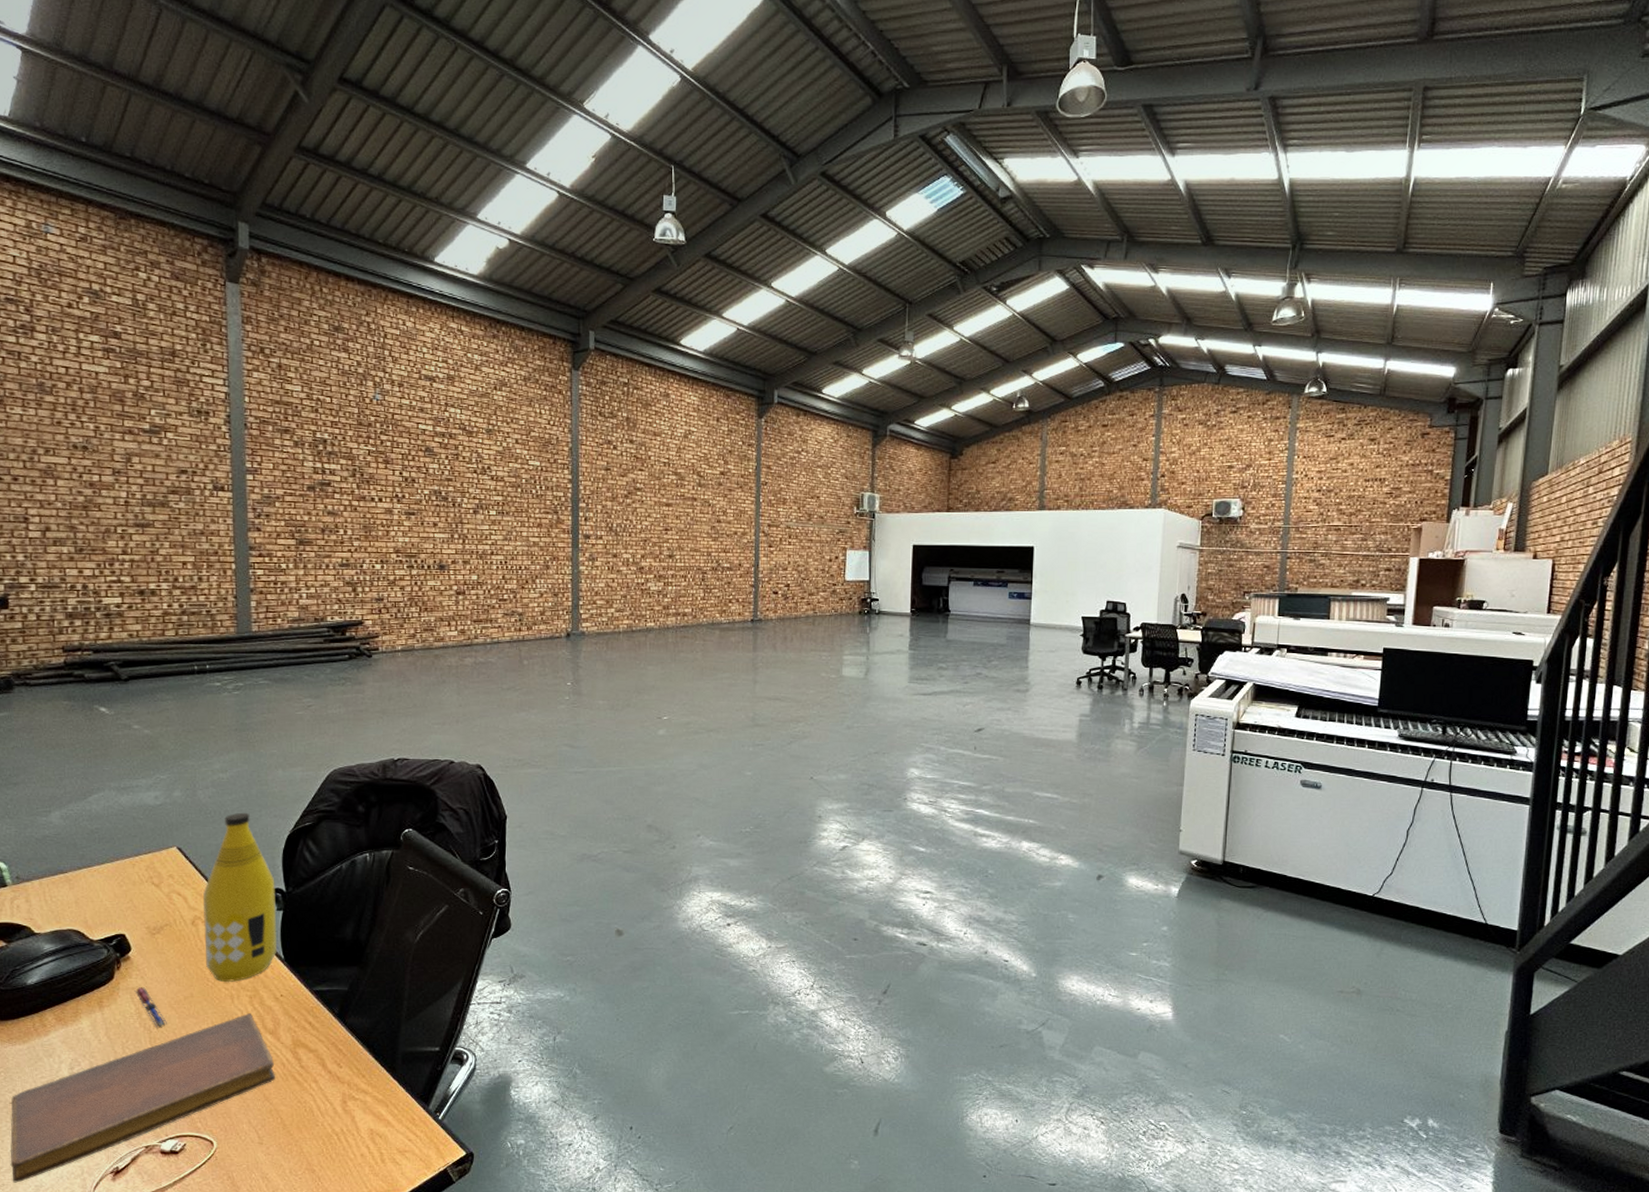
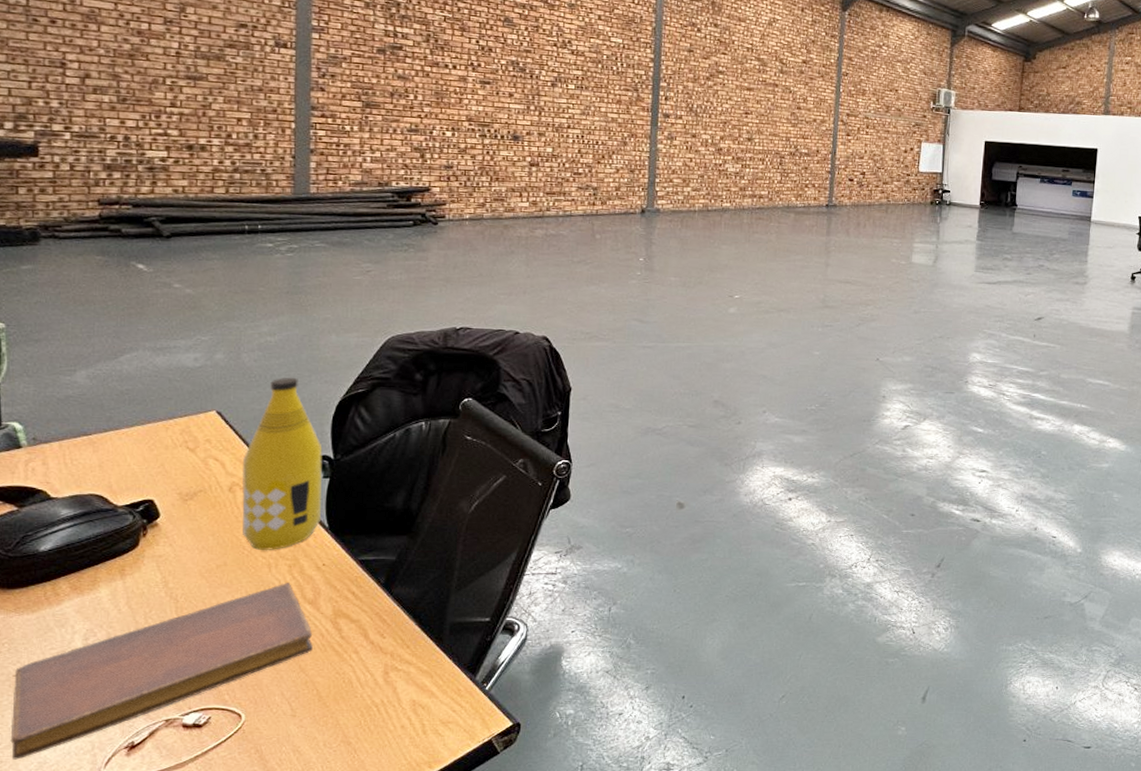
pen: present [134,987,167,1028] -> none [161,555,196,597]

